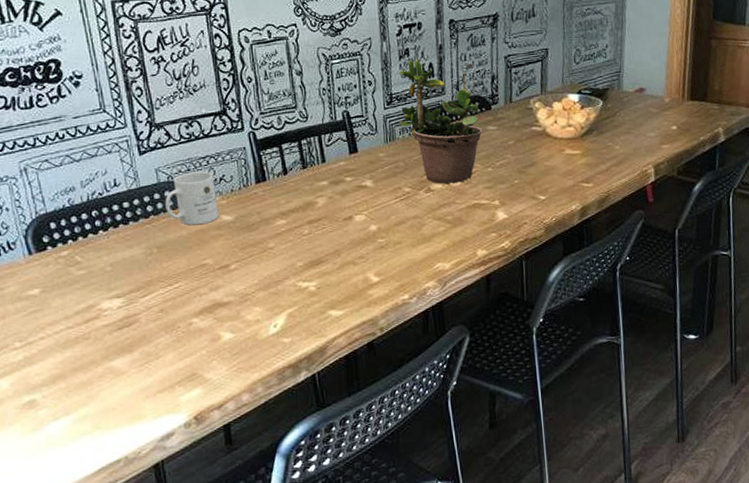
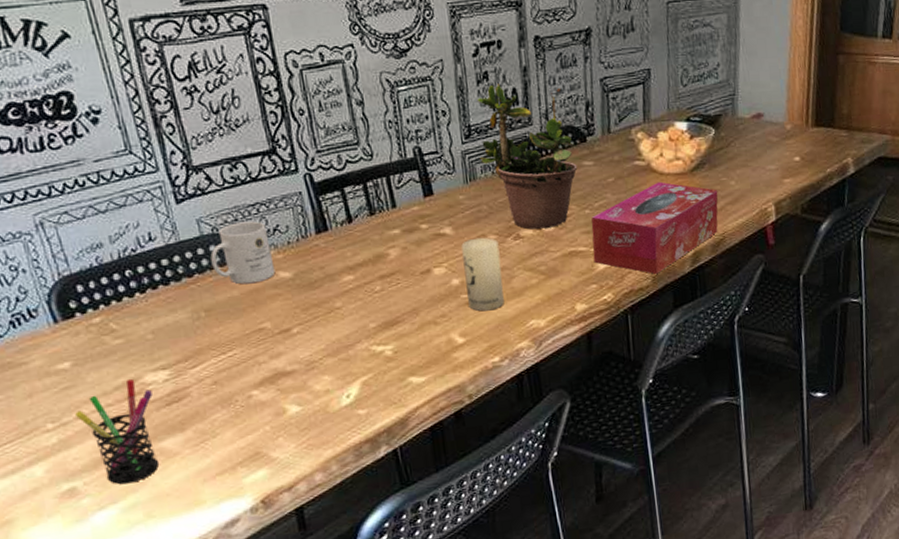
pen holder: none [40,306,109,399] -> present [75,379,160,485]
candle: none [380,189,415,254] -> present [461,237,504,311]
tissue box: none [493,145,605,225] -> present [591,181,718,274]

